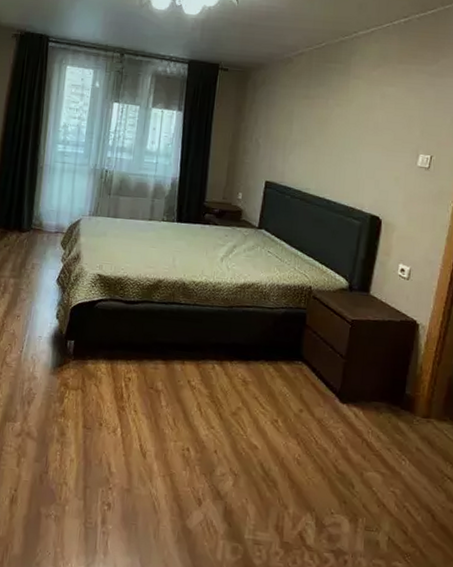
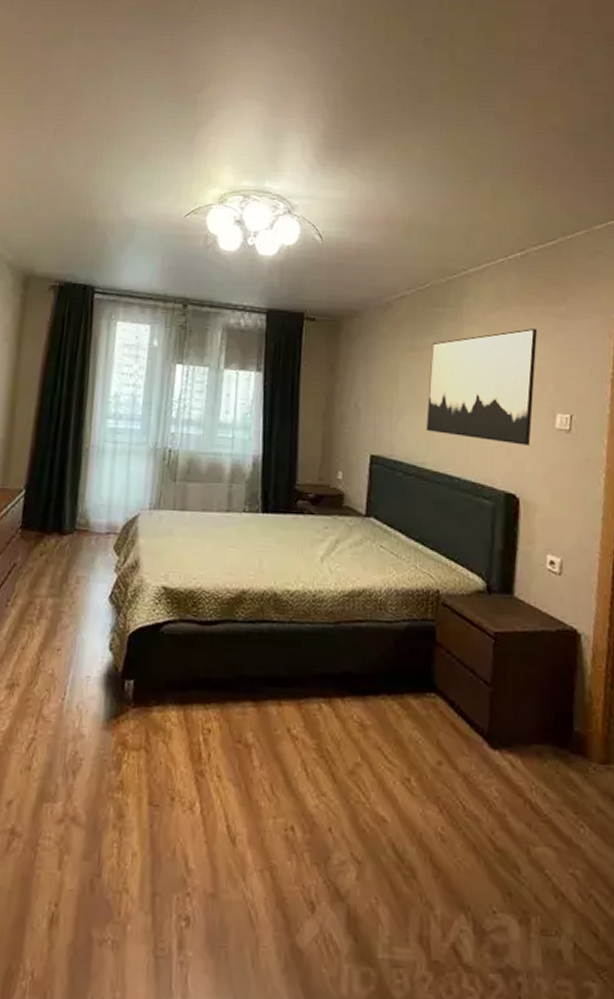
wall art: none [312,84,411,179] -> present [426,329,537,446]

